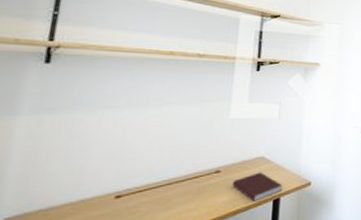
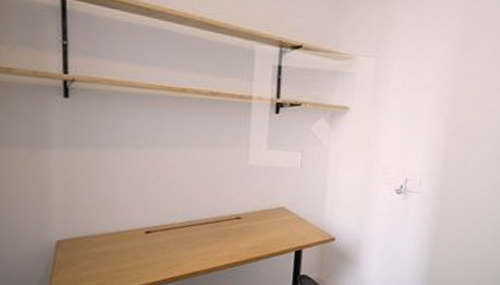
notebook: present [232,172,283,202] -> none [253,222,305,251]

